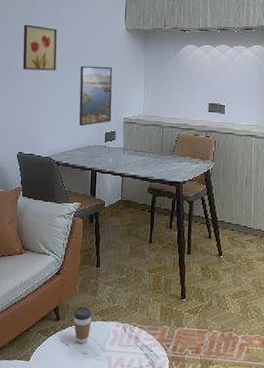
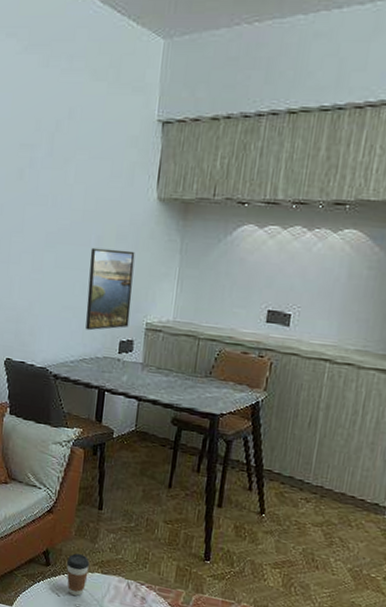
wall art: present [22,24,57,71] -> none [14,186,62,254]

